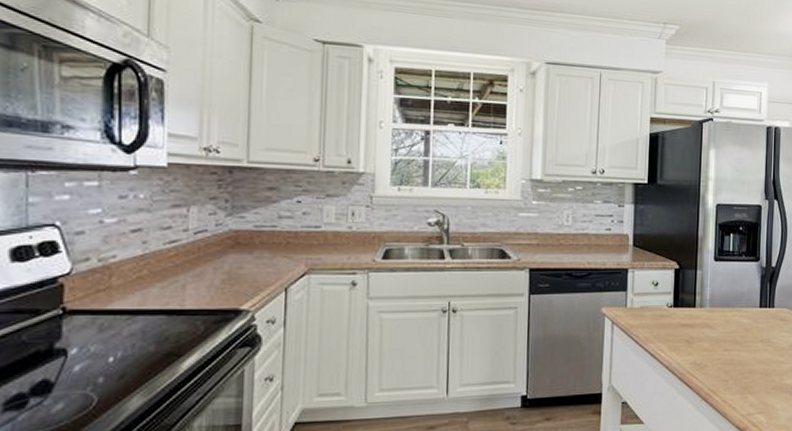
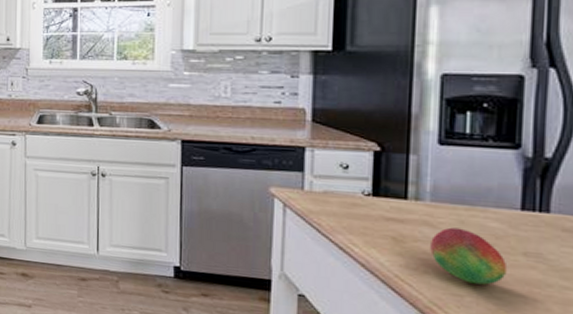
fruit: none [709,326,752,369] -> present [430,227,508,285]

